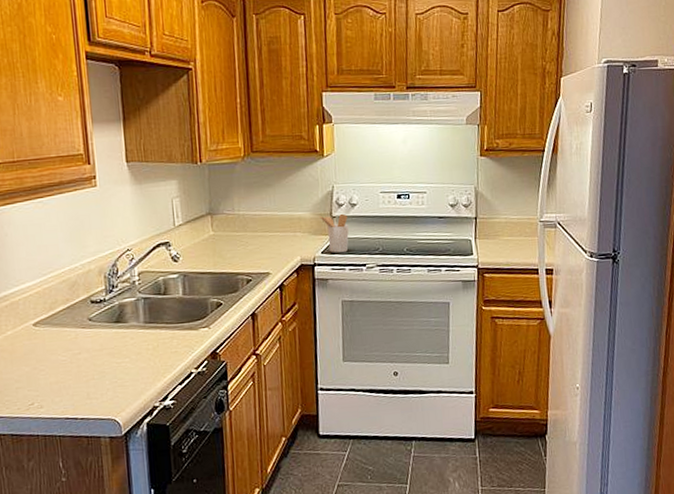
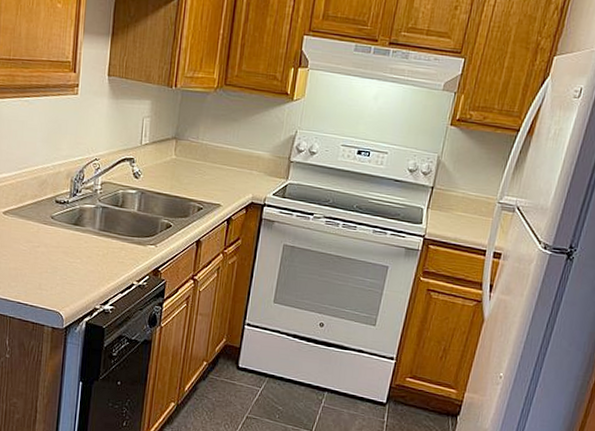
utensil holder: present [319,213,350,253] -> none [278,157,305,199]

